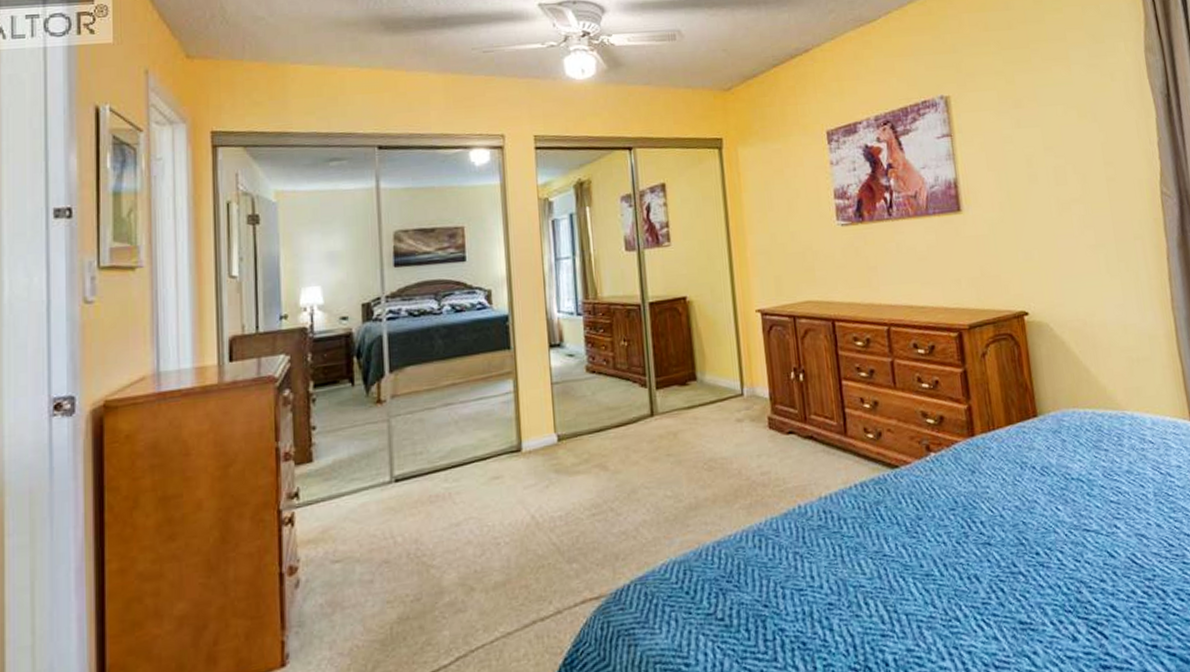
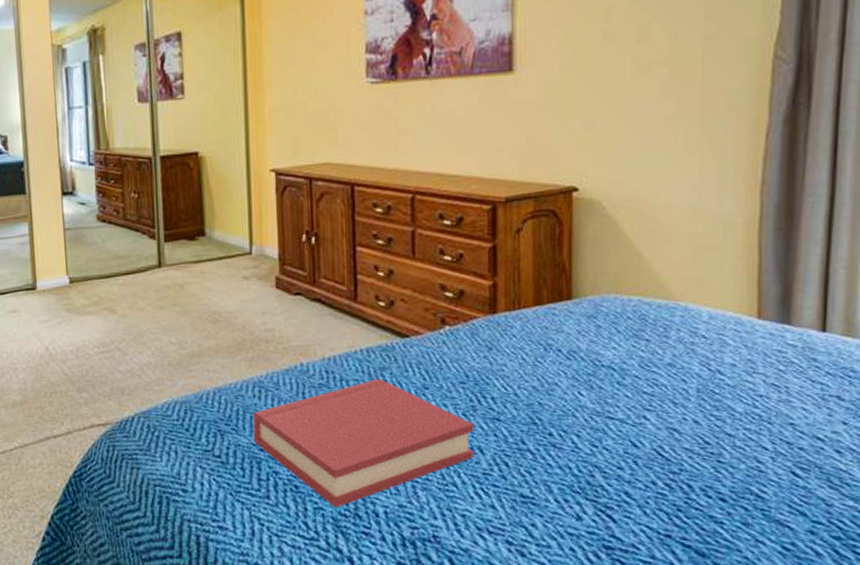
hardback book: none [754,513,972,662] -> present [252,378,475,507]

